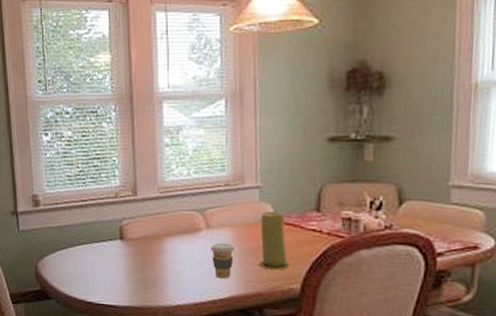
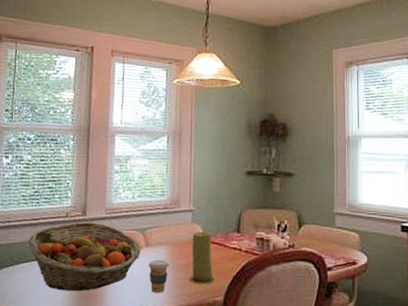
fruit basket: none [79,202,201,275] -> present [28,222,141,291]

